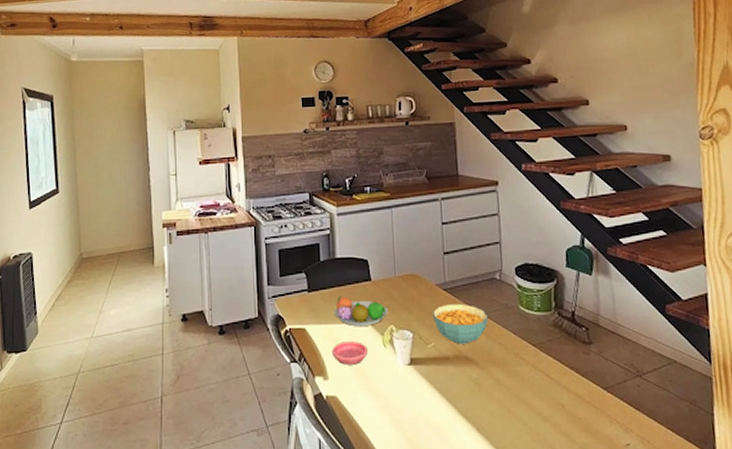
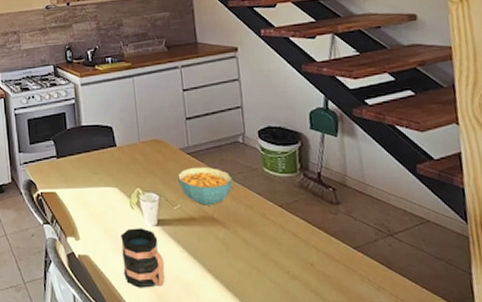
saucer: present [333,341,368,365] -> none [82,204,116,226]
fruit bowl: present [334,296,388,327] -> none [82,161,134,190]
mug: none [371,367,416,431] -> present [120,228,165,288]

